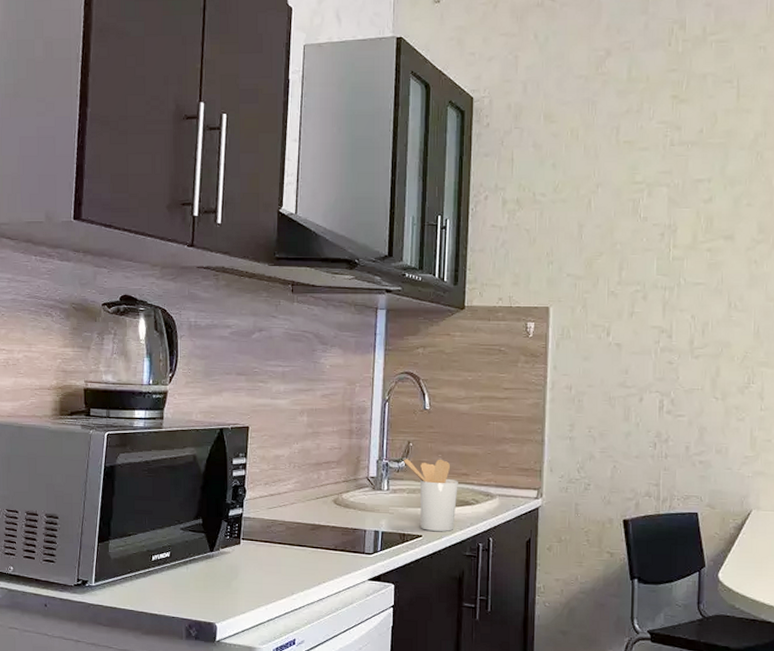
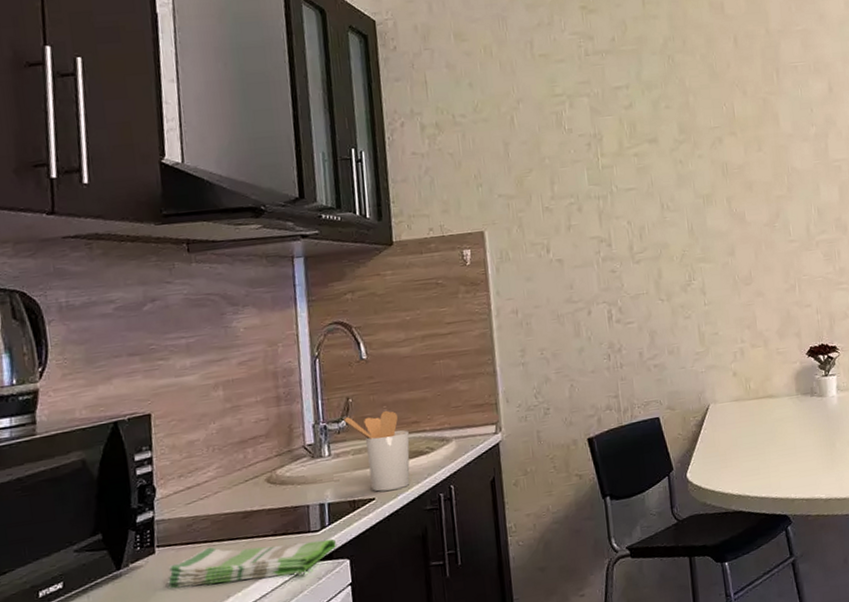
dish towel: none [246,548,384,588] -> present [166,538,336,589]

